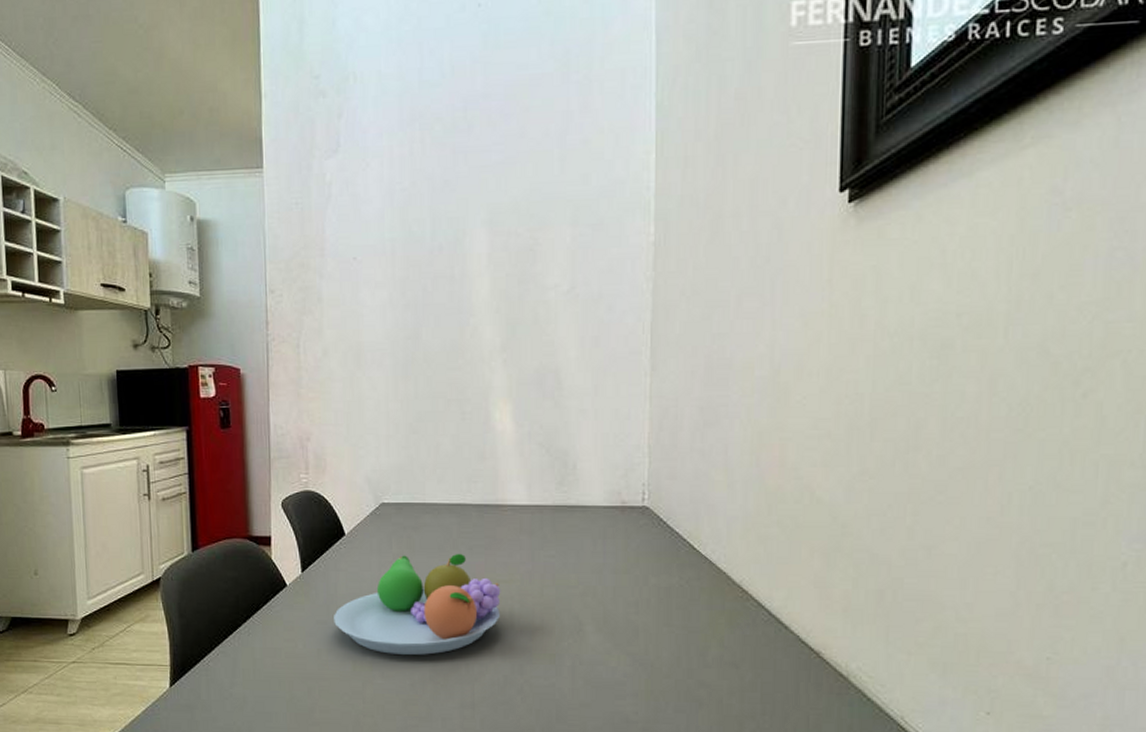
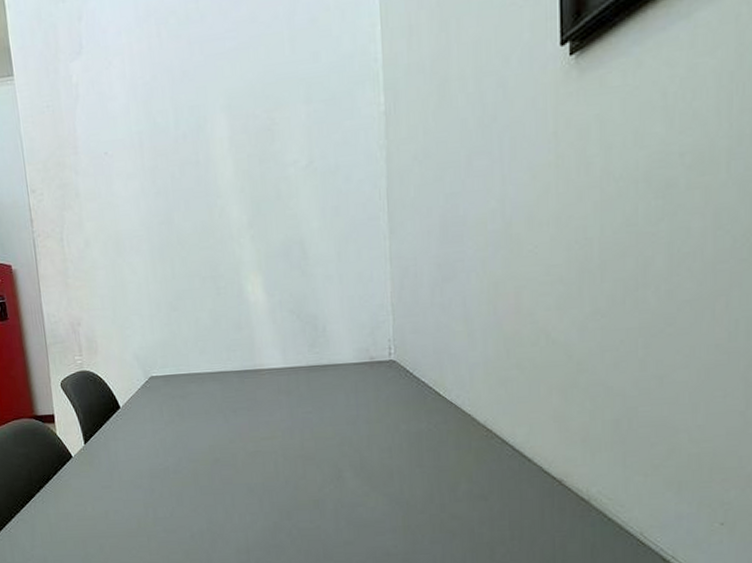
fruit bowl: present [334,553,501,656] -> none [117,416,266,511]

